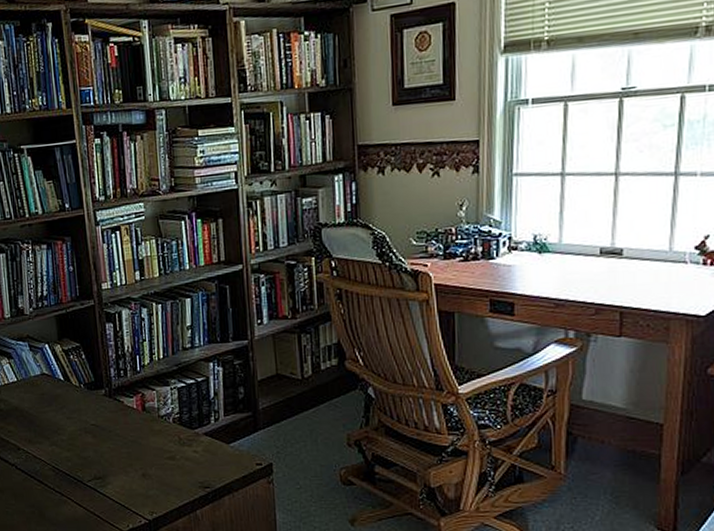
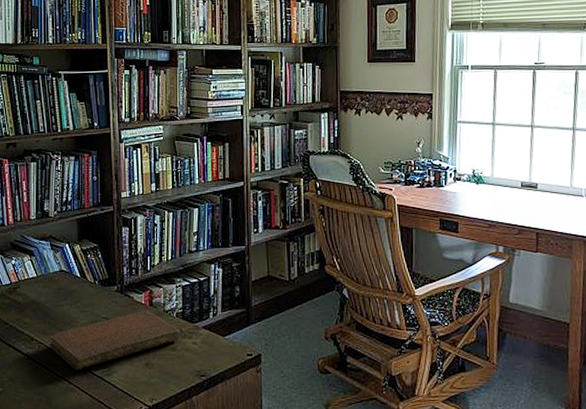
notebook: none [36,416,179,482] -> present [49,311,181,371]

